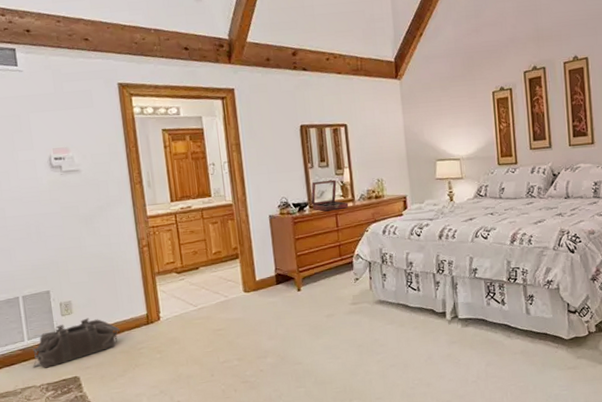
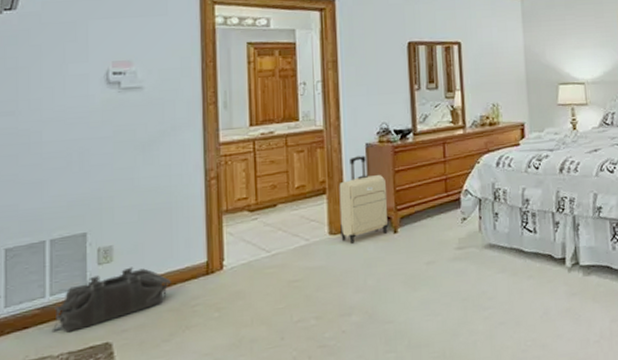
suitcase: none [249,226,293,301] -> present [339,155,389,245]
jewelry box: present [311,179,349,212] -> none [415,103,459,140]

